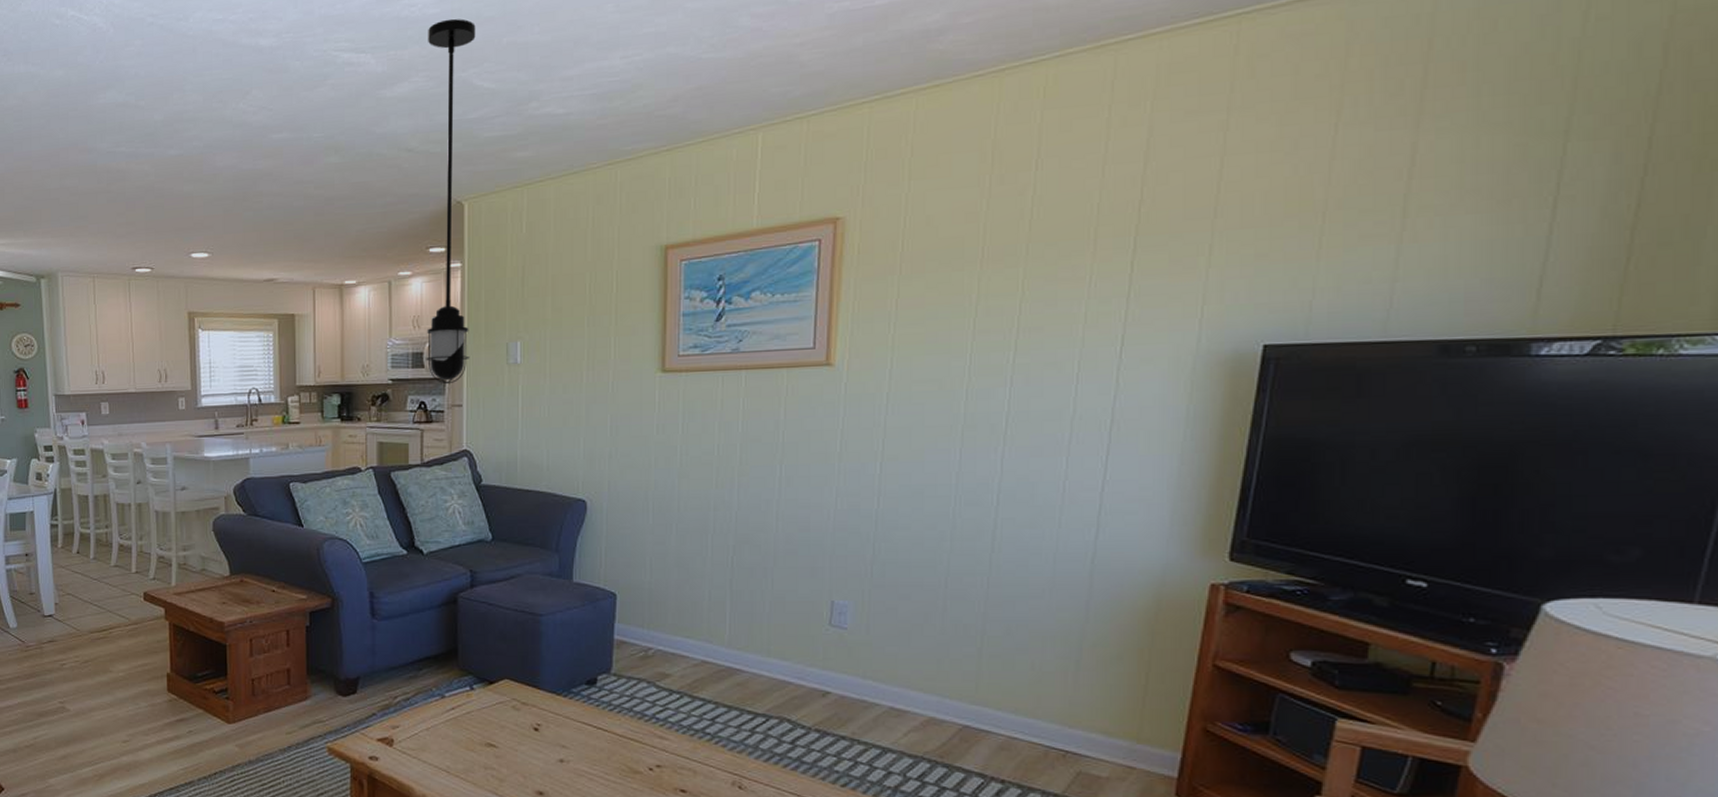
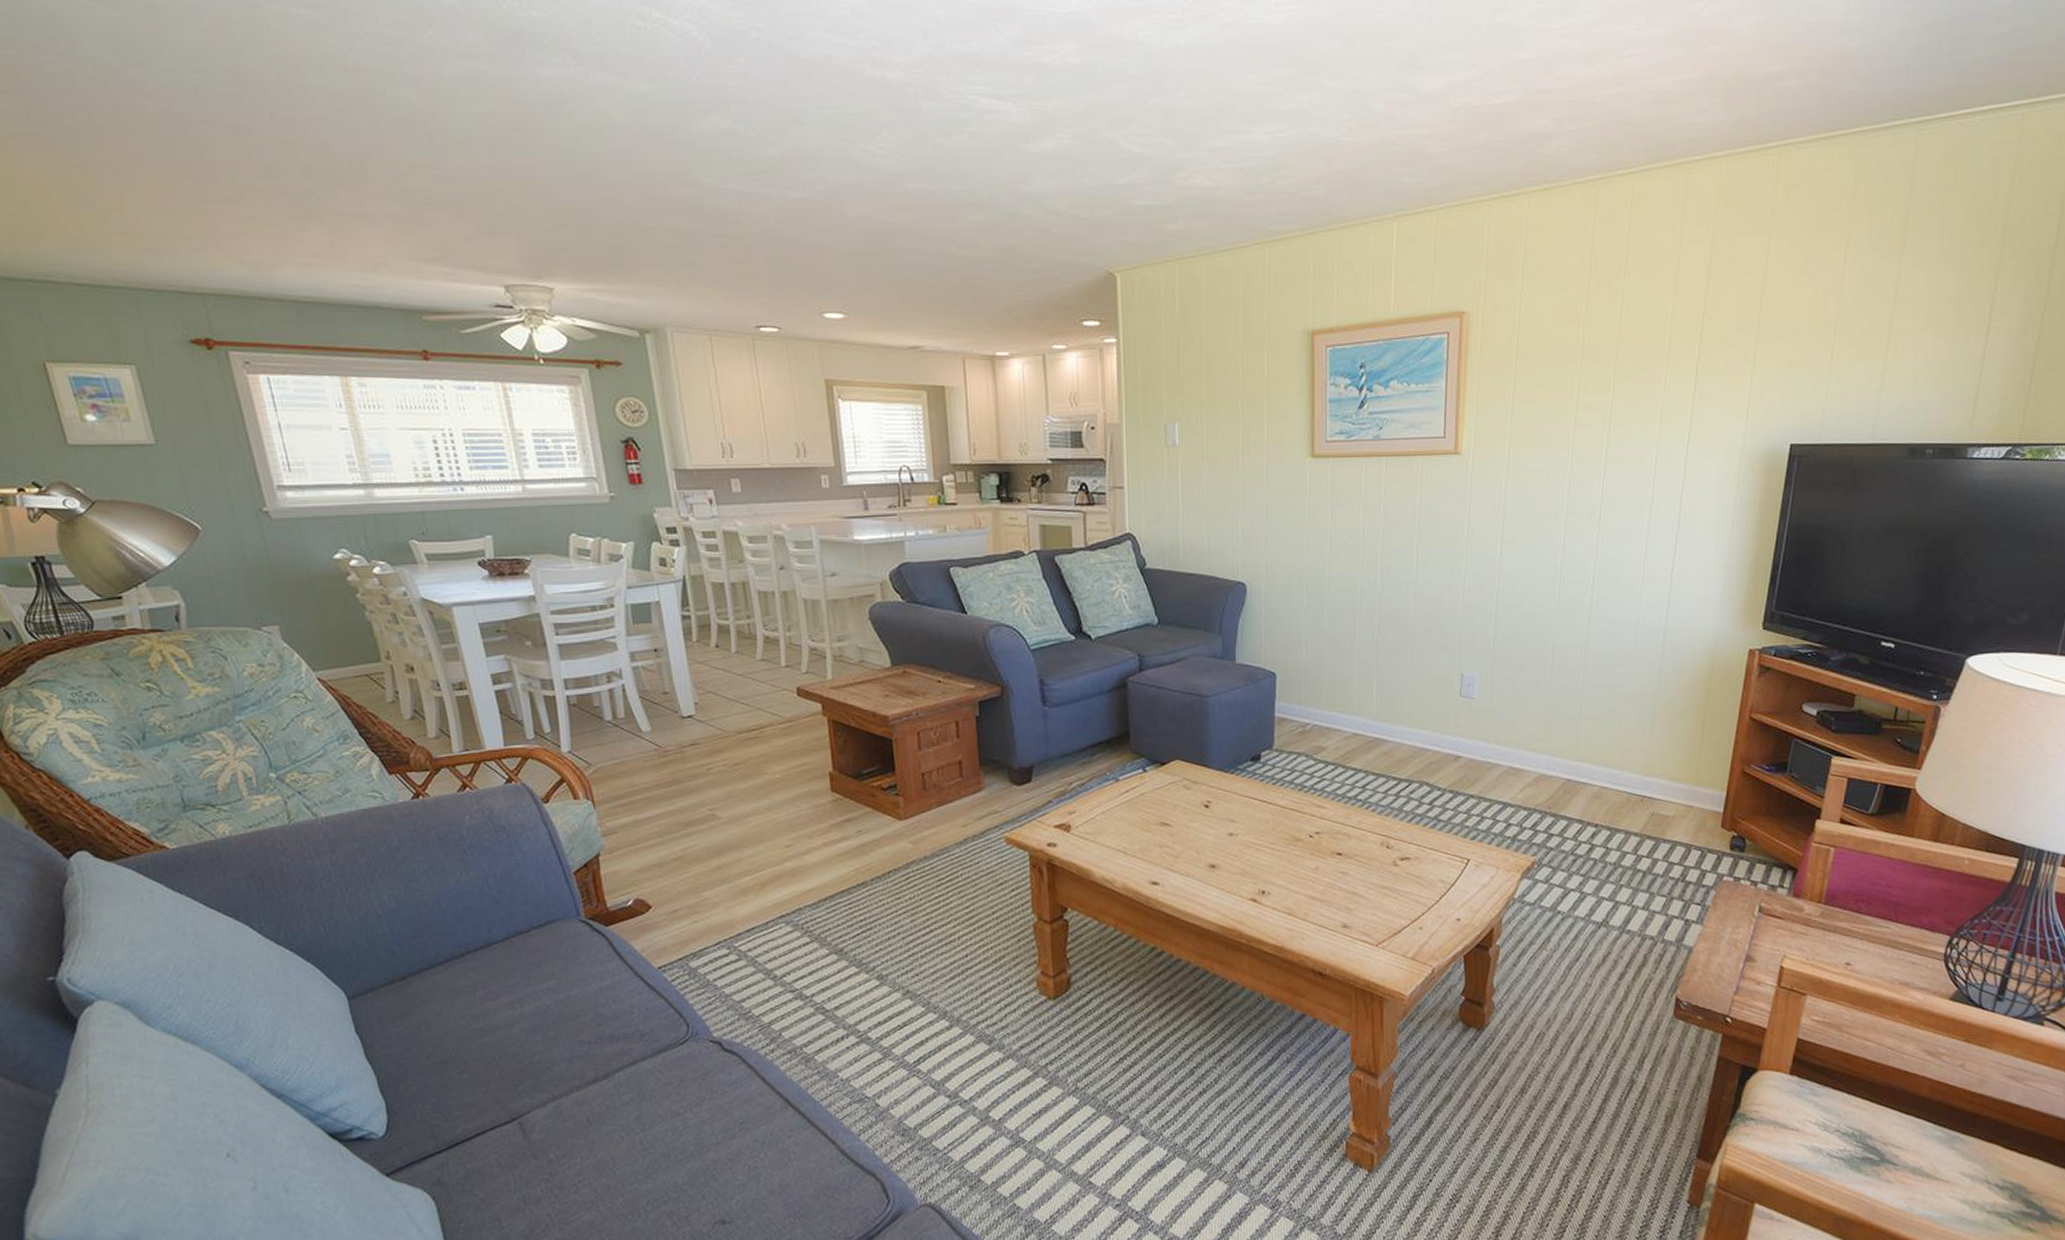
light fixture: present [426,18,476,385] -> none [1071,72,1130,466]

